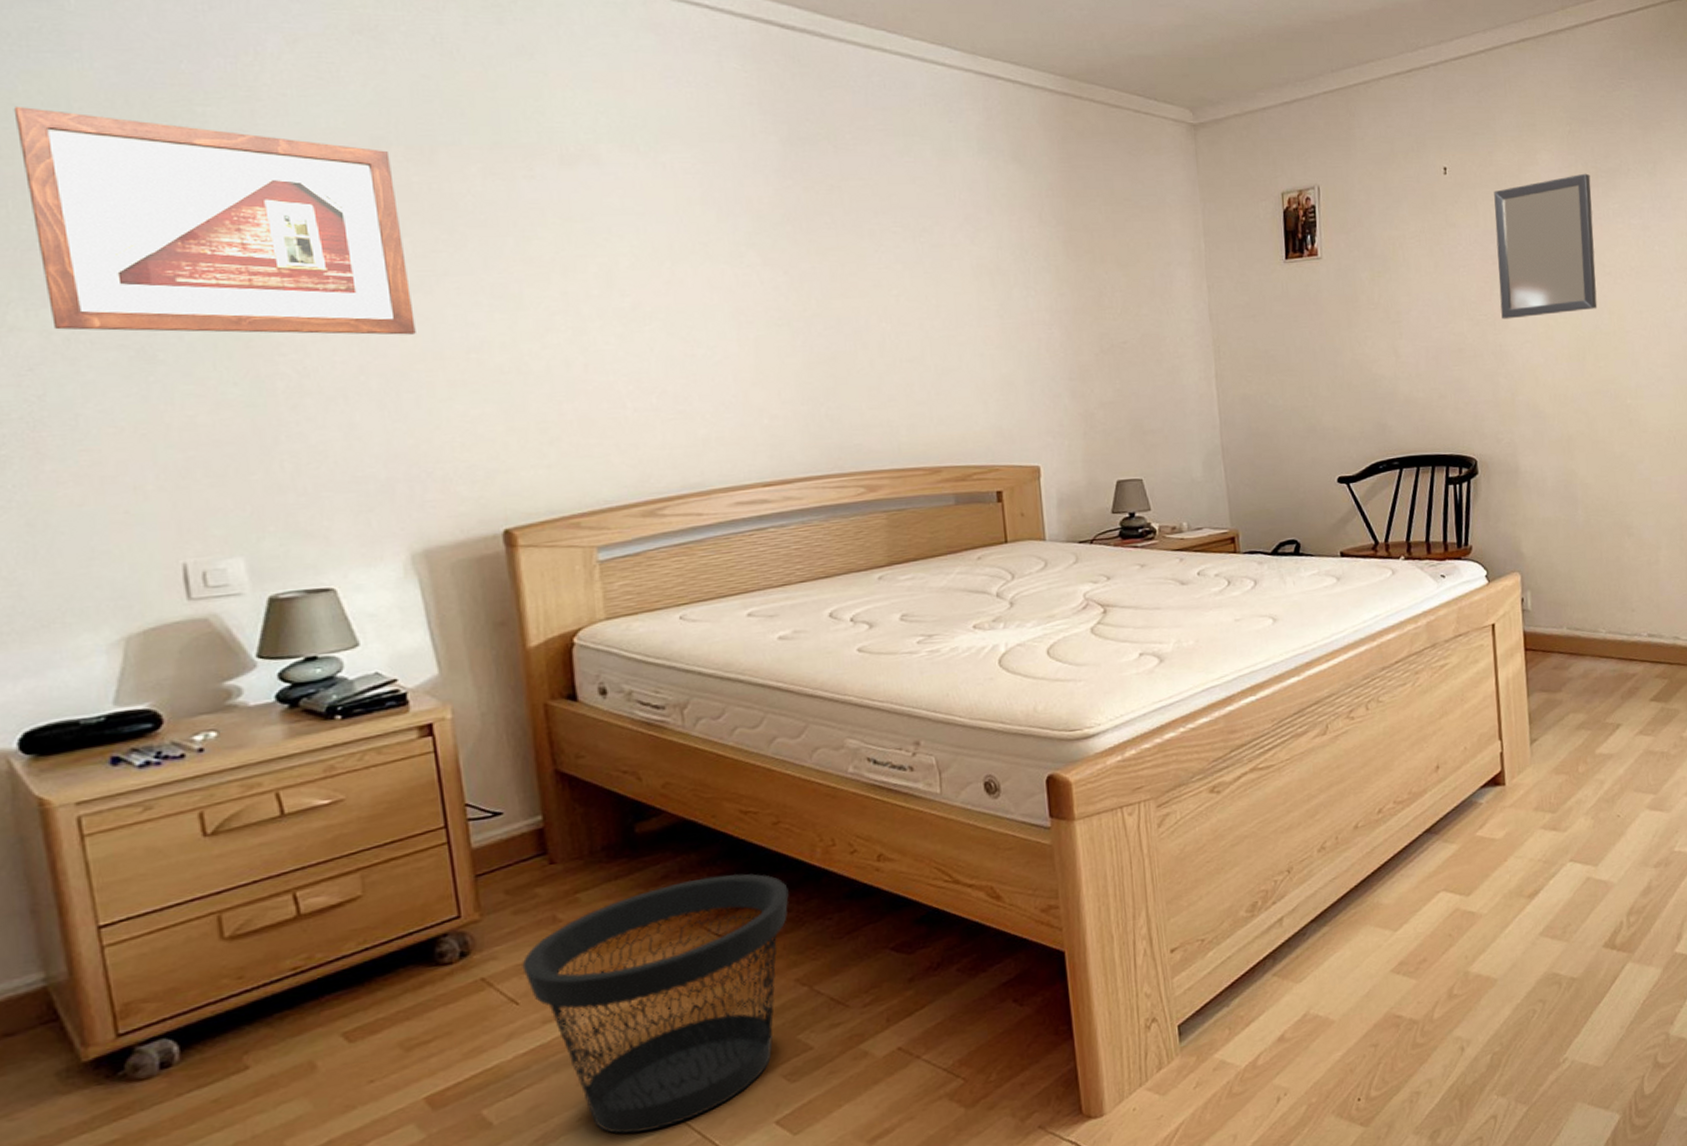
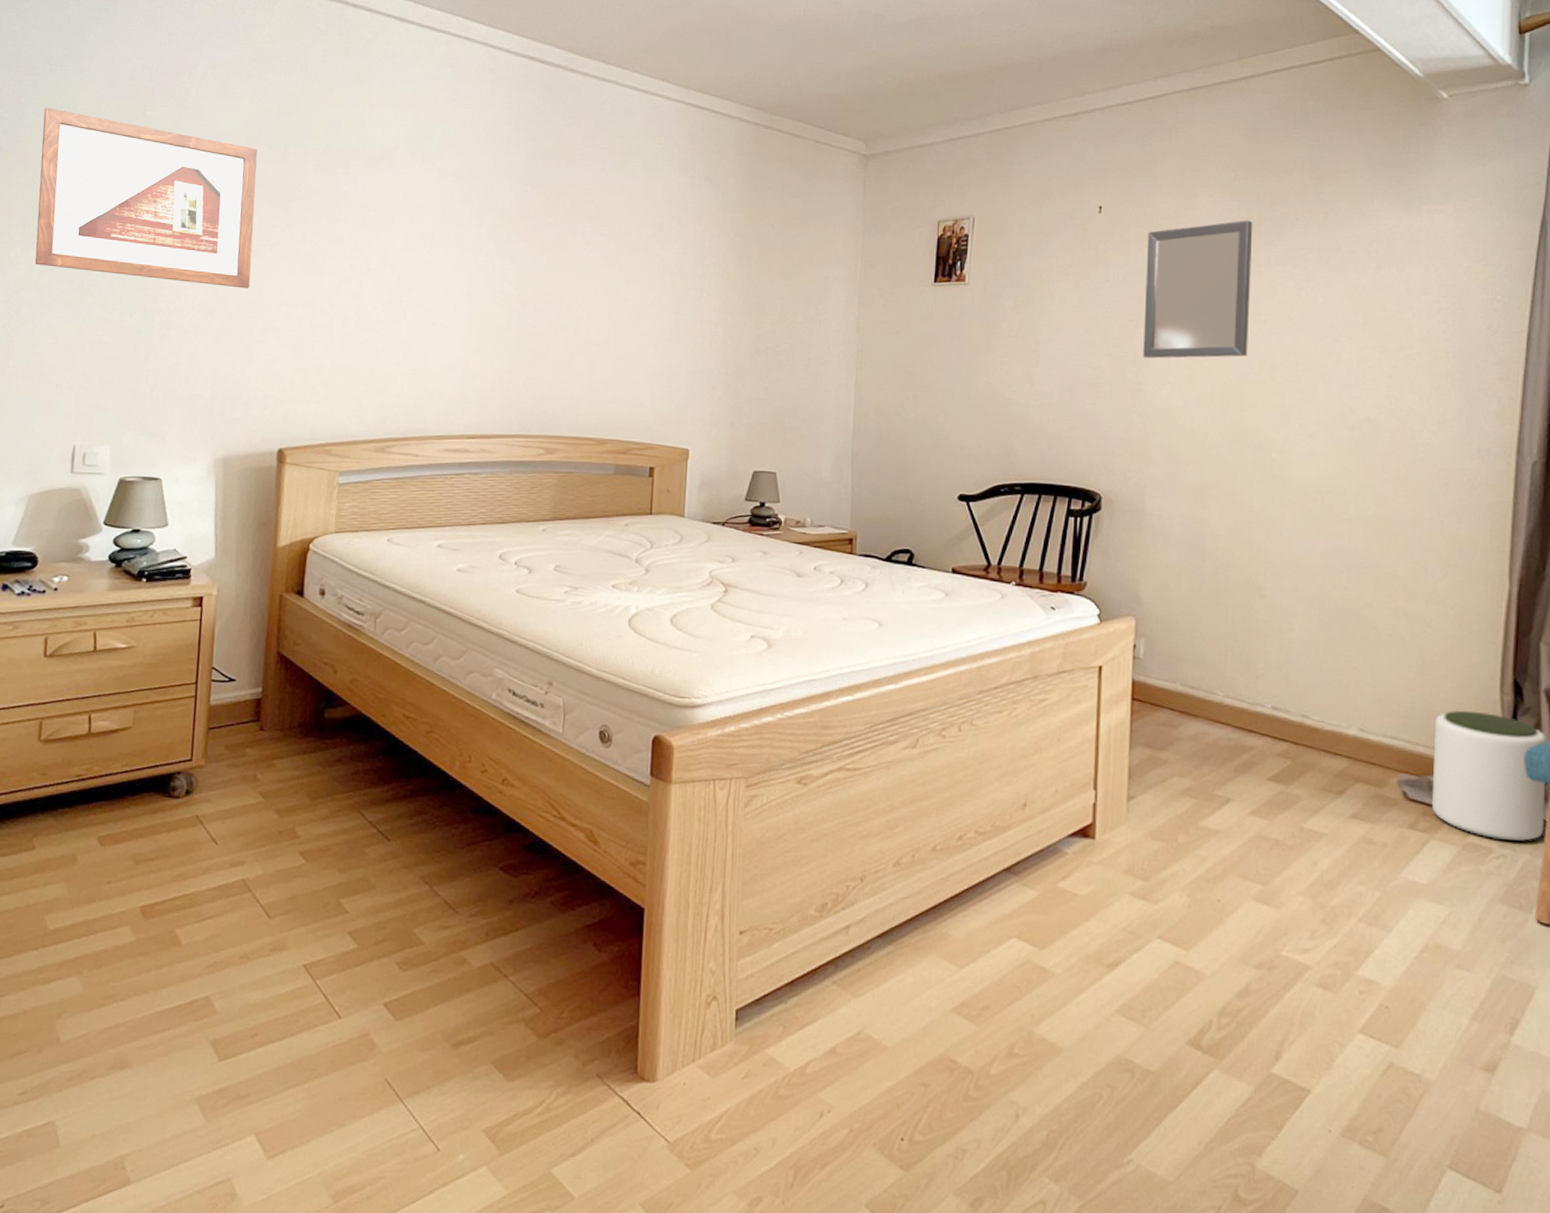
wastebasket: present [522,873,789,1134] -> none [225,768,429,983]

